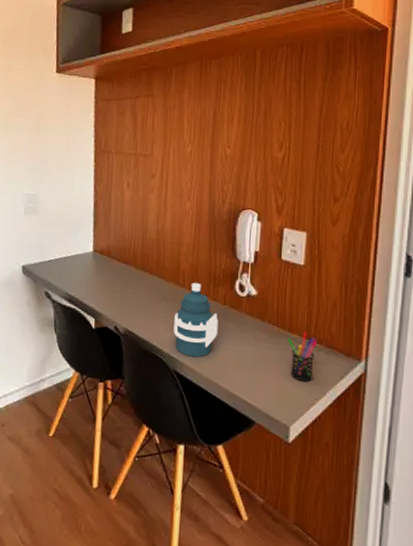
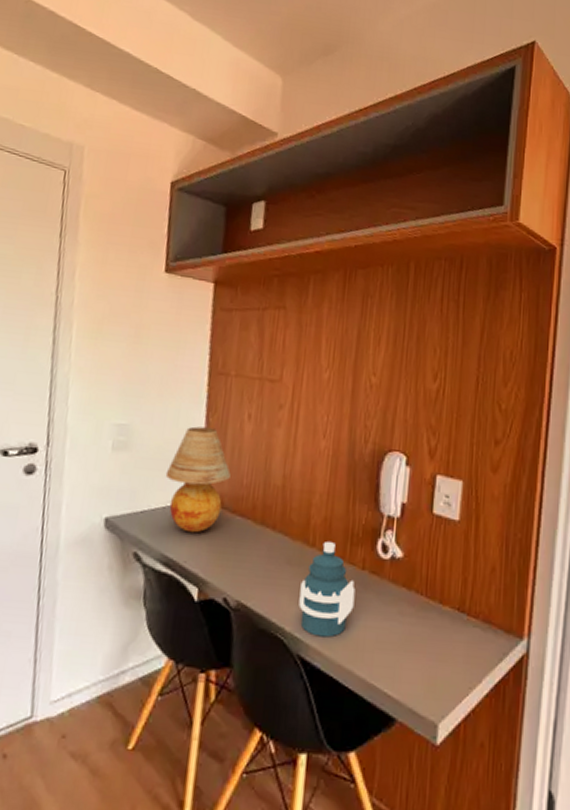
table lamp: none [65,194,116,277] -> present [165,426,232,533]
pen holder: present [287,331,318,382] -> none [437,602,473,666]

